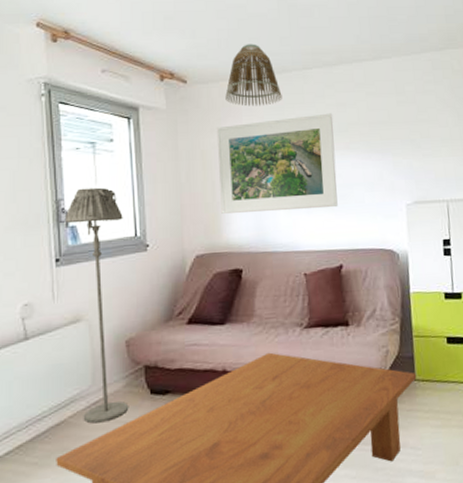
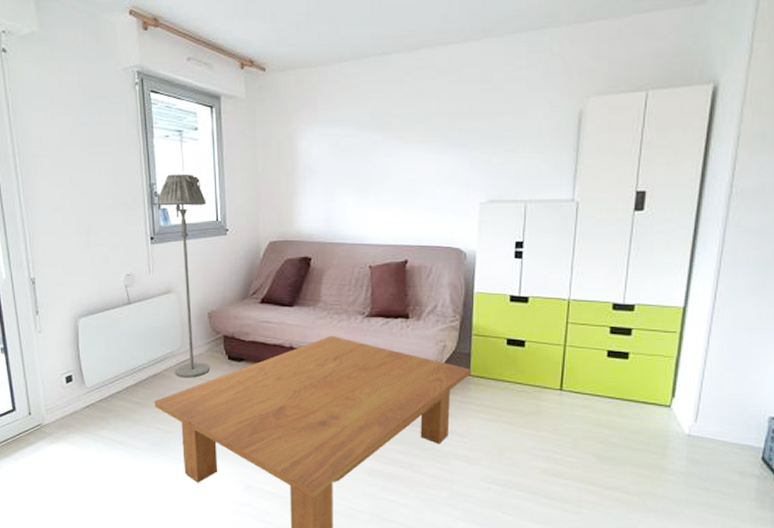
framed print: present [216,113,338,214] -> none [292,103,410,204]
lamp shade: present [225,44,282,107] -> none [302,27,359,96]

